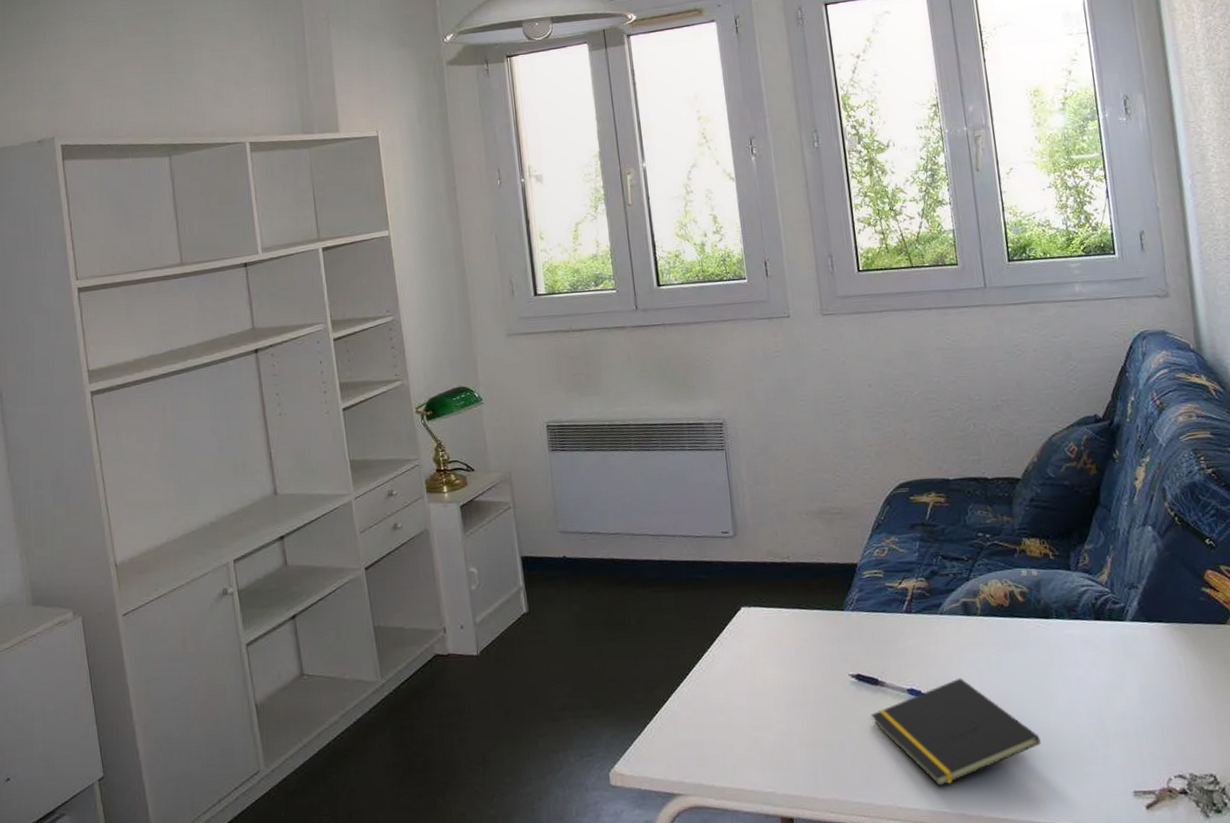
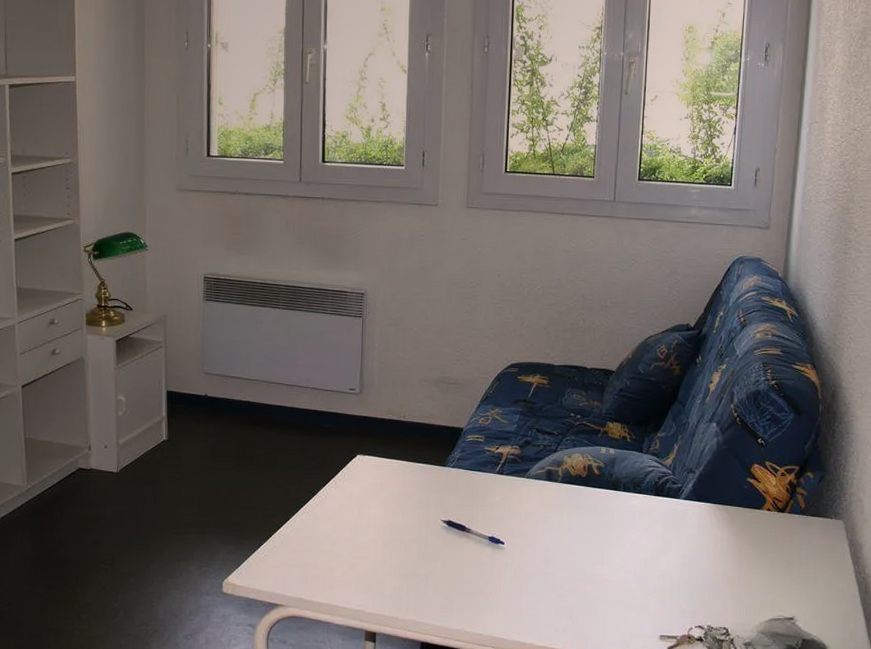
notepad: present [871,677,1041,787] -> none [455,532,592,618]

